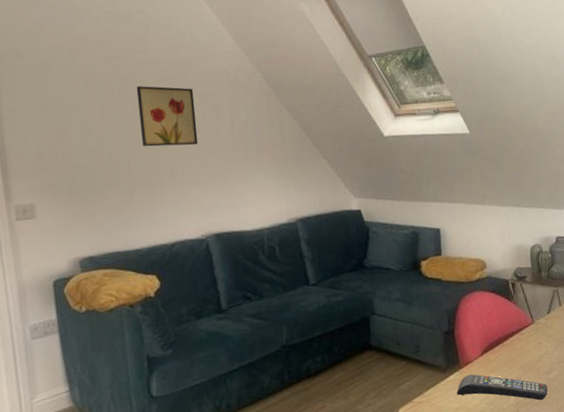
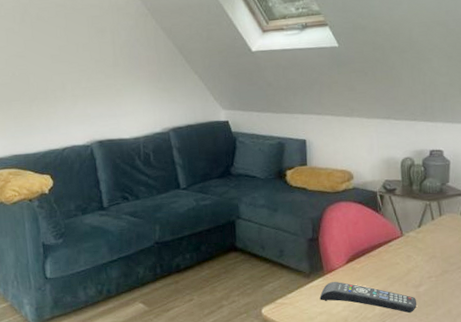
wall art: present [136,86,199,147] -> none [34,12,85,66]

